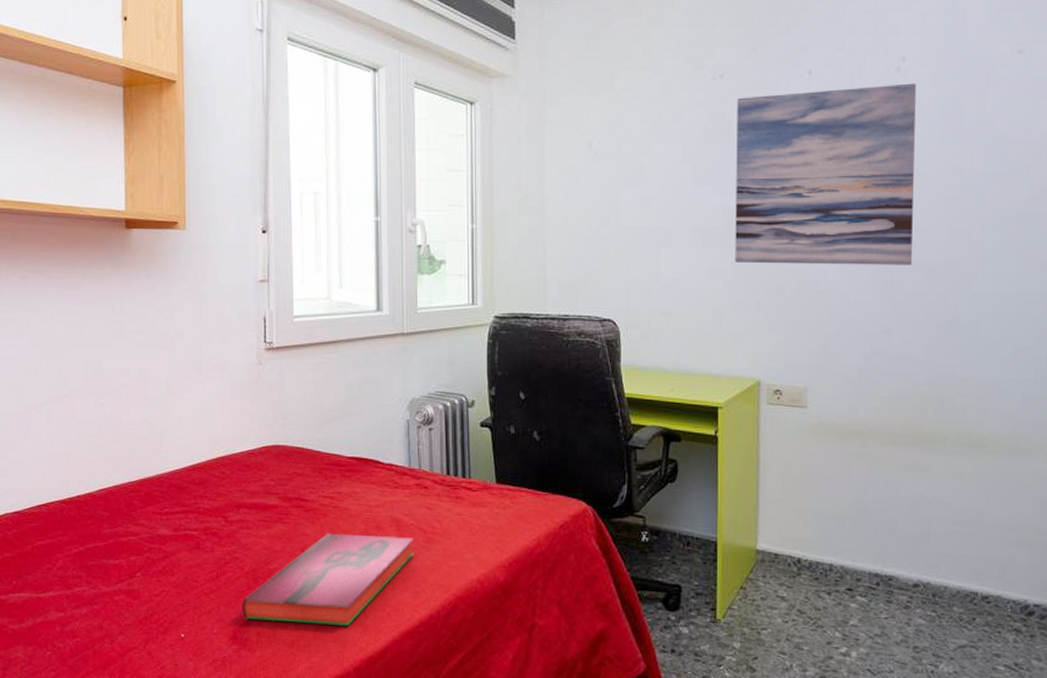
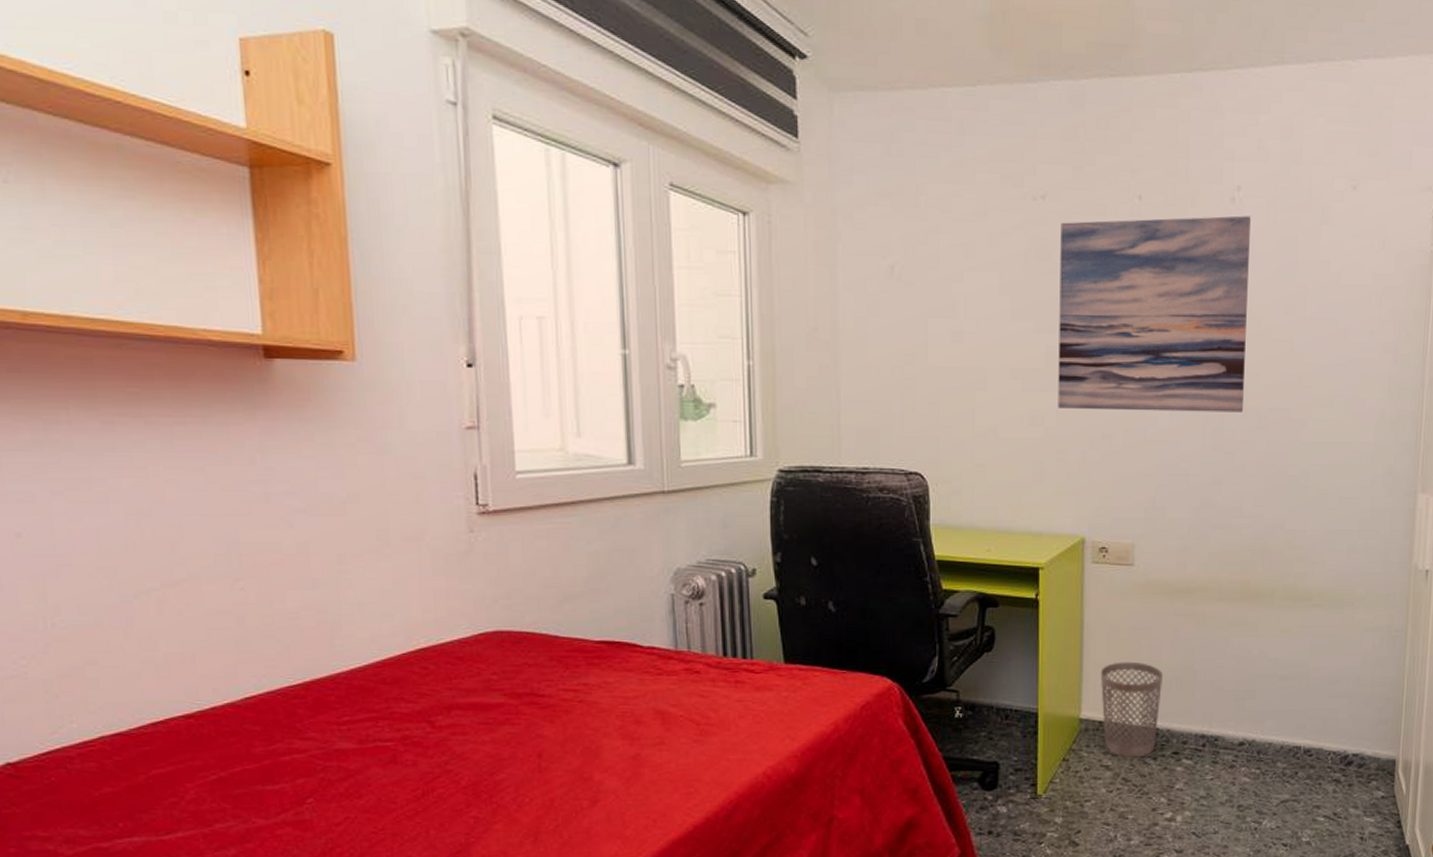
hardback book: present [242,533,415,626] -> none [459,731,685,843]
wastebasket: none [775,498,836,591] -> present [1100,661,1163,758]

